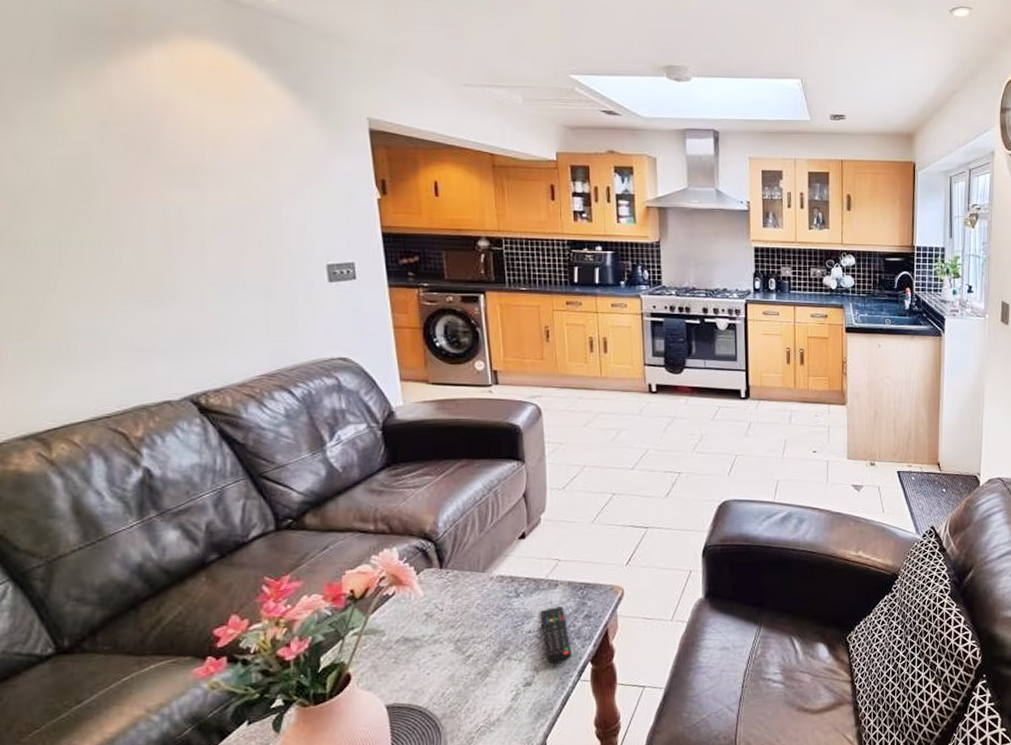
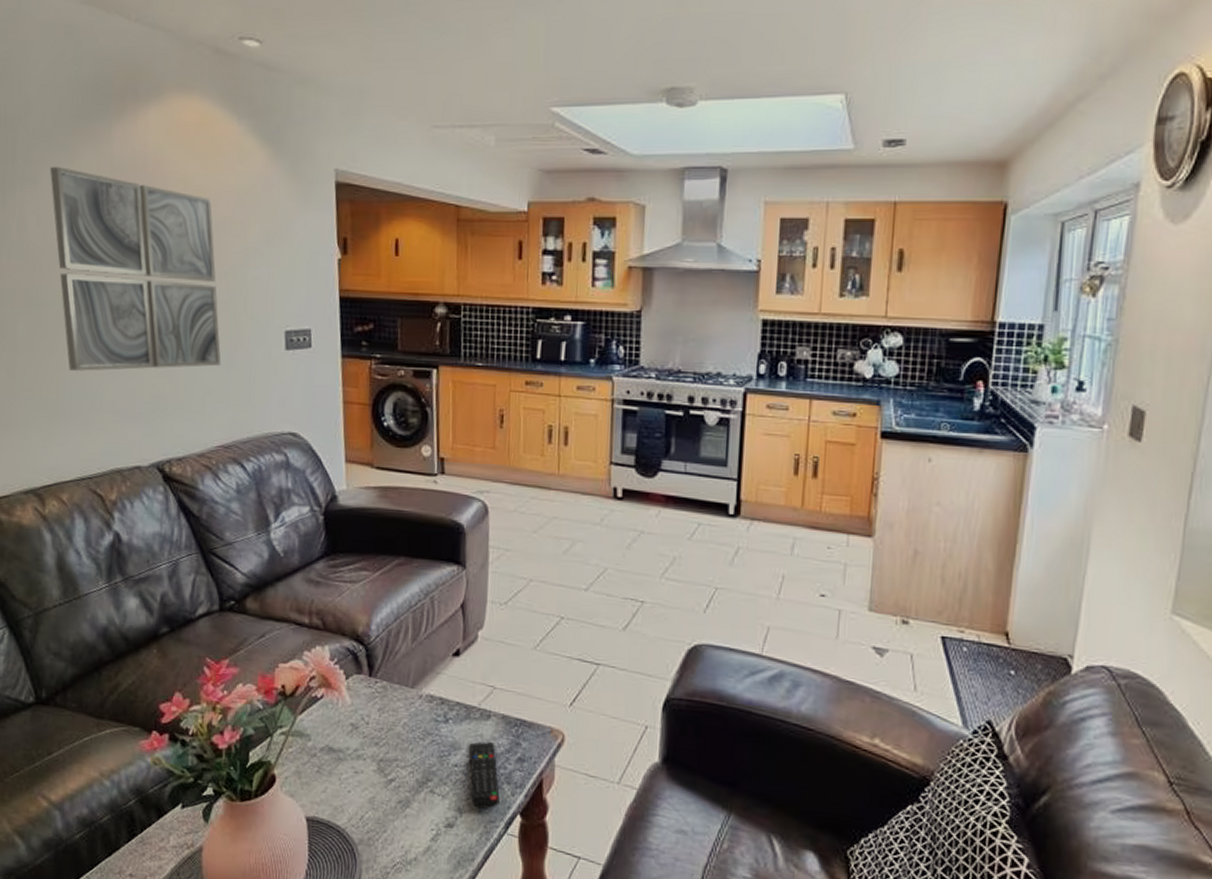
wall art: none [29,101,258,311] -> present [50,166,221,372]

